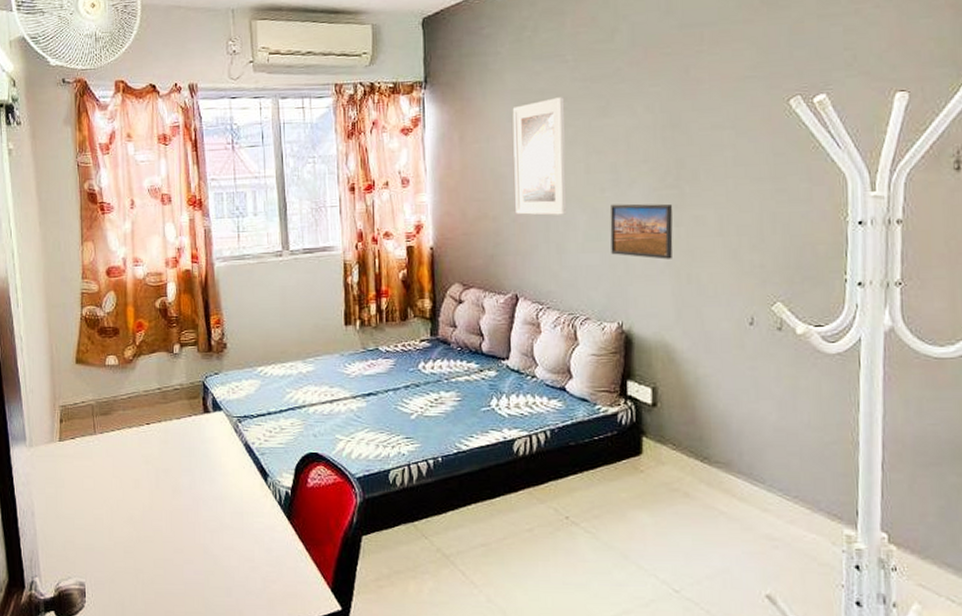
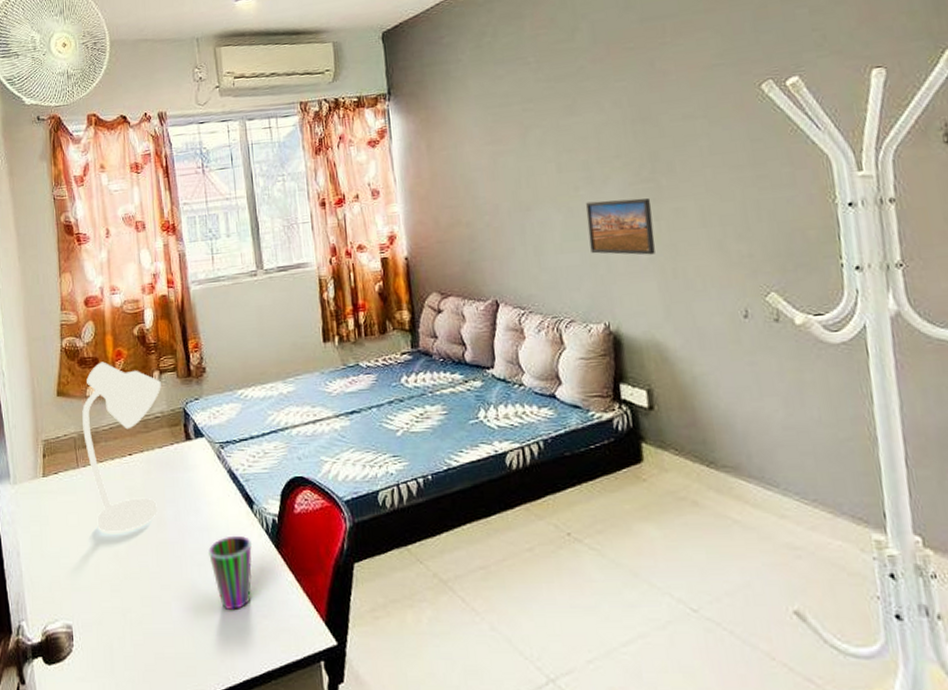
desk lamp: none [101,332,181,497] -> present [82,361,161,532]
cup: none [220,505,265,575] -> present [207,535,253,611]
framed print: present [512,97,567,215] -> none [478,98,542,219]

